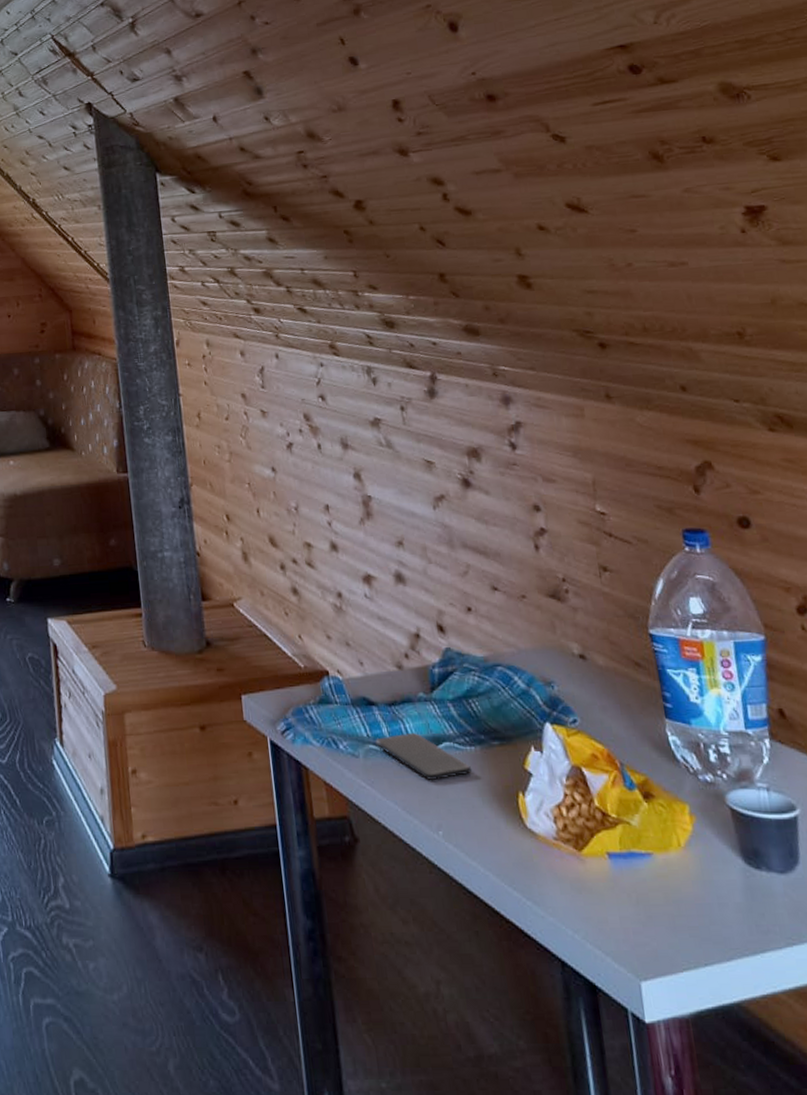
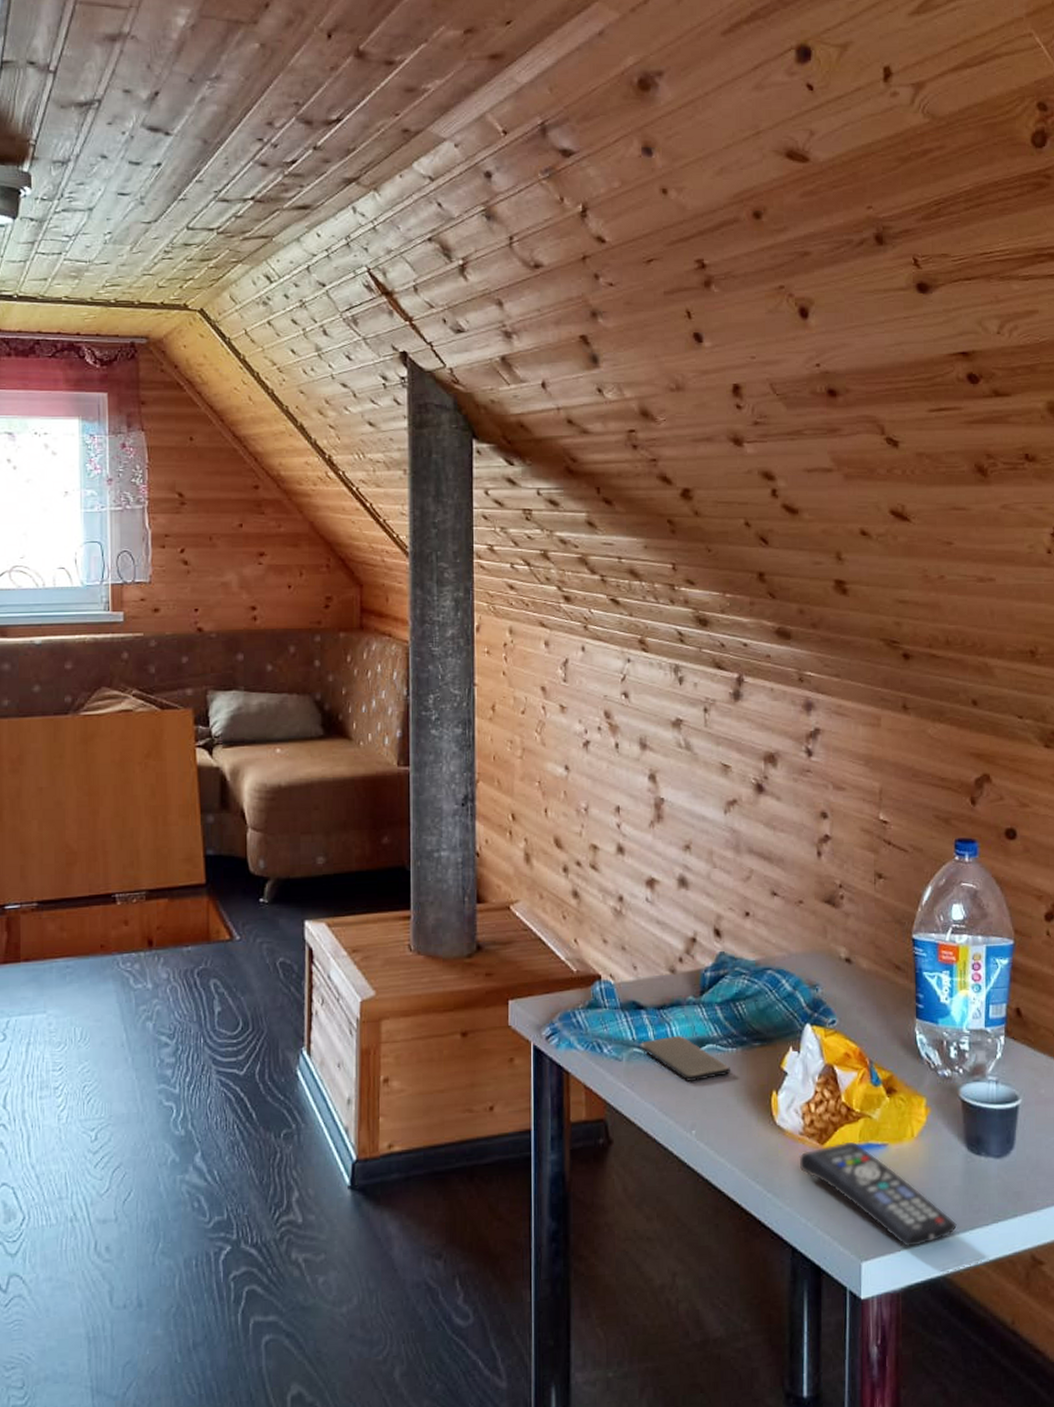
remote control: none [556,849,745,968] -> present [799,1141,957,1247]

